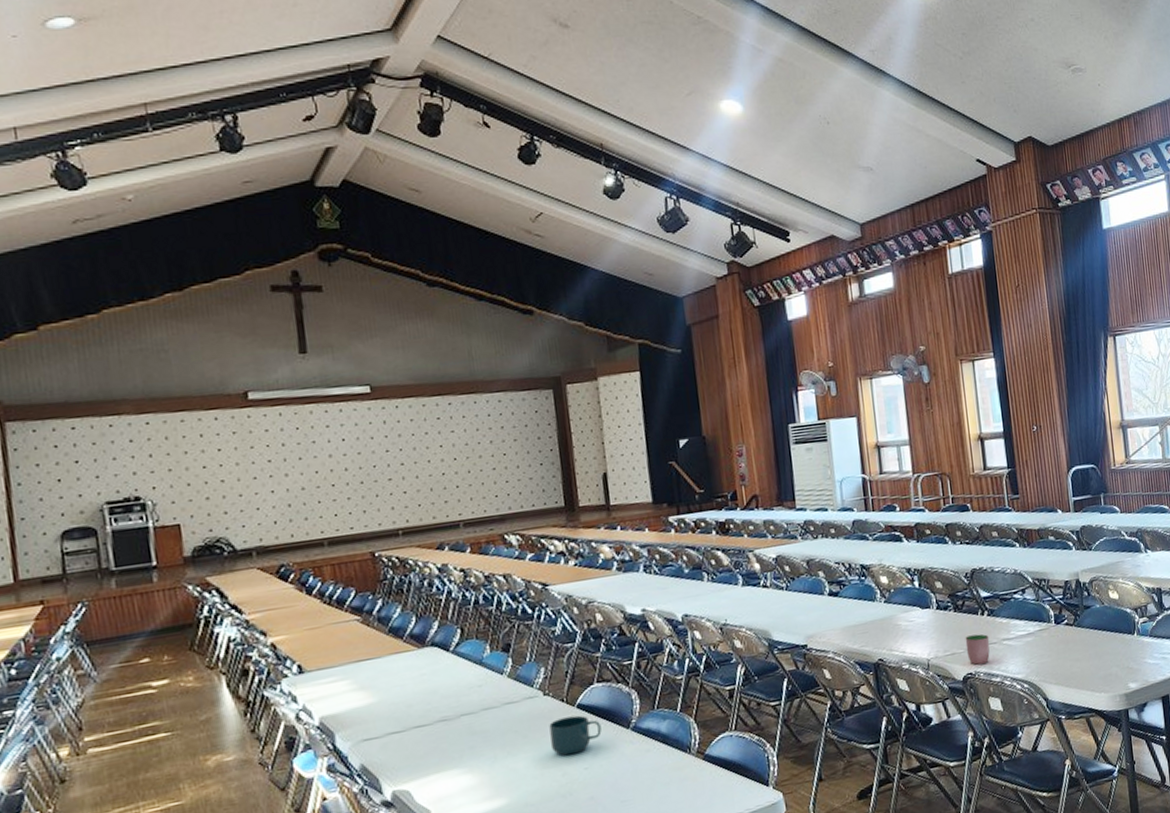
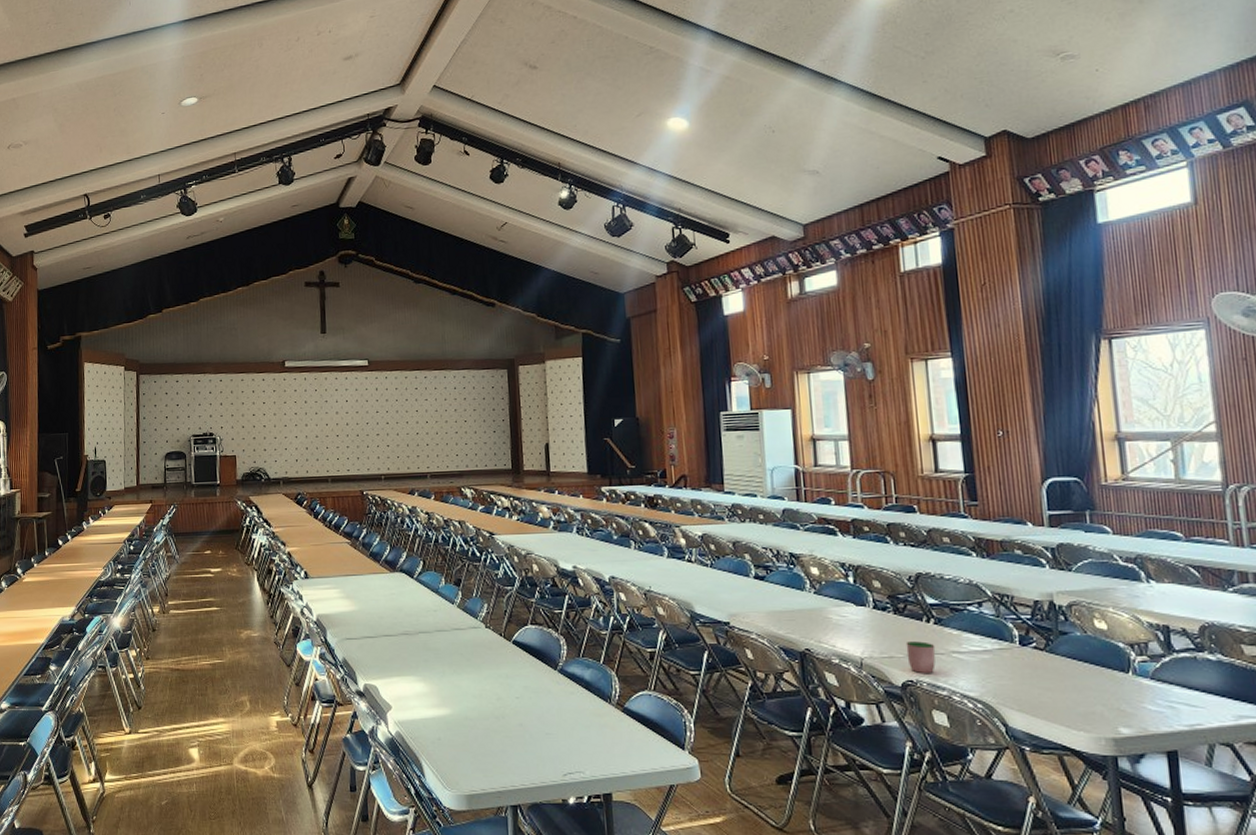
cup: present [549,715,602,756] -> none [488,650,532,683]

